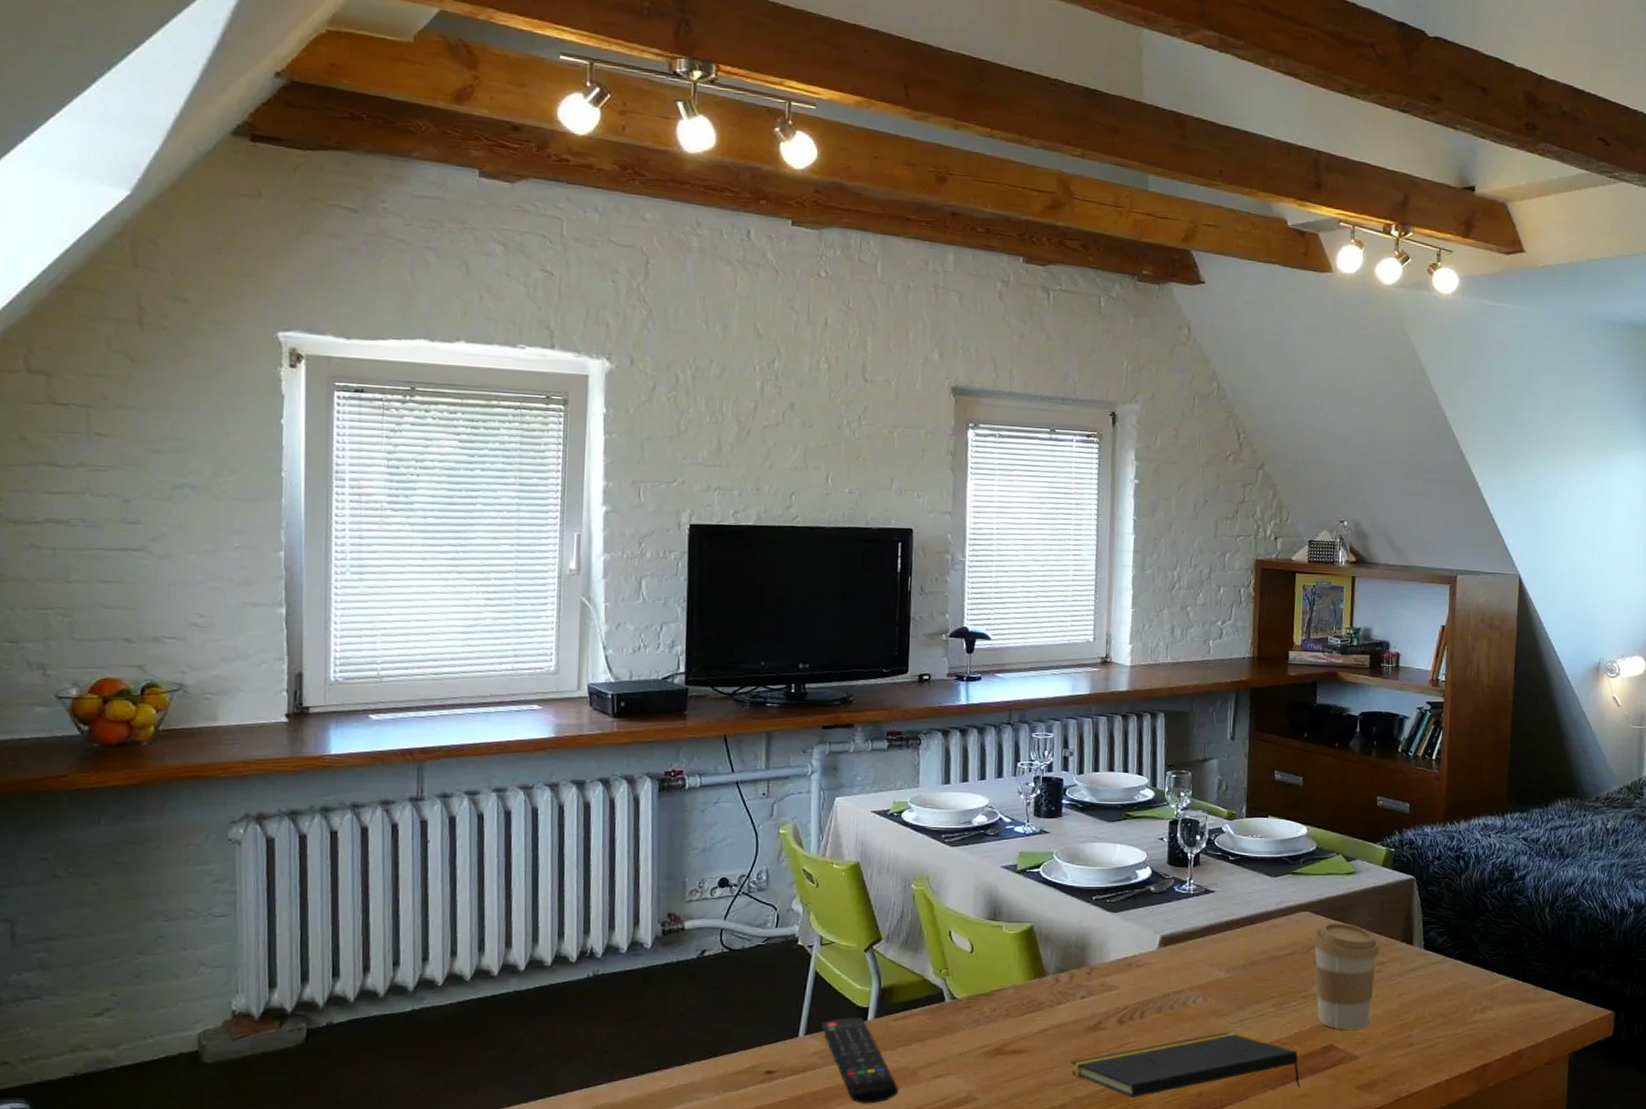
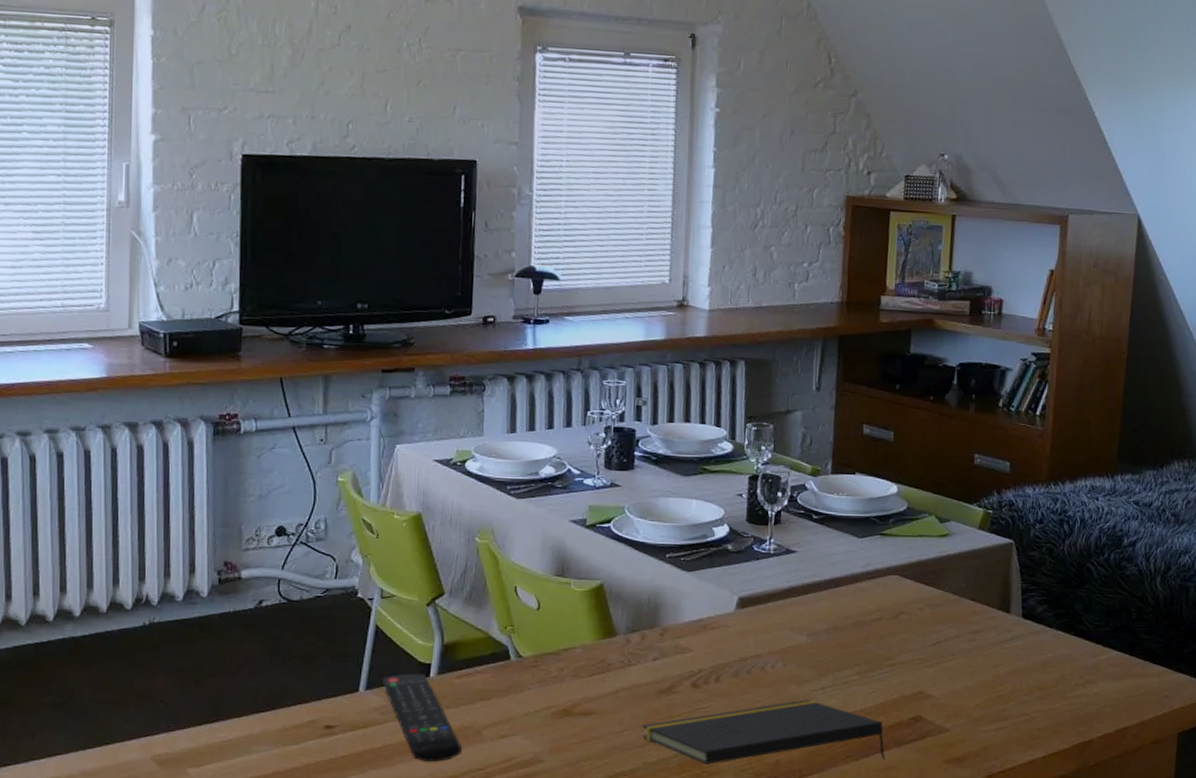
coffee cup: present [1312,923,1380,1030] -> none [901,587,974,701]

